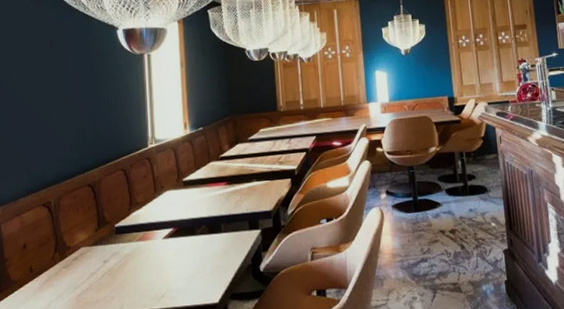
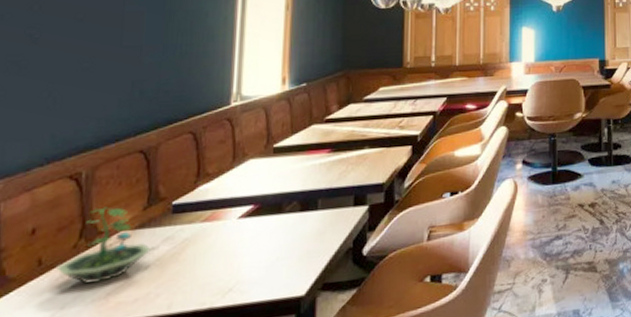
terrarium: none [42,228,104,288] -> present [57,206,151,285]

